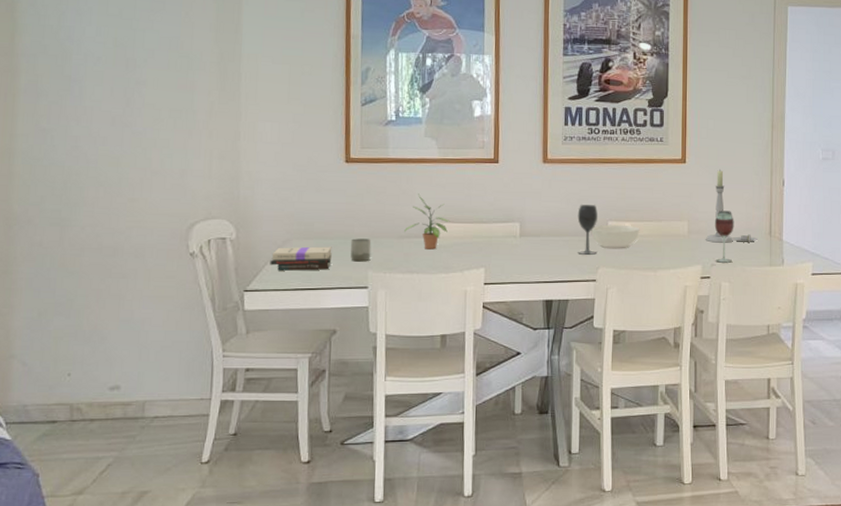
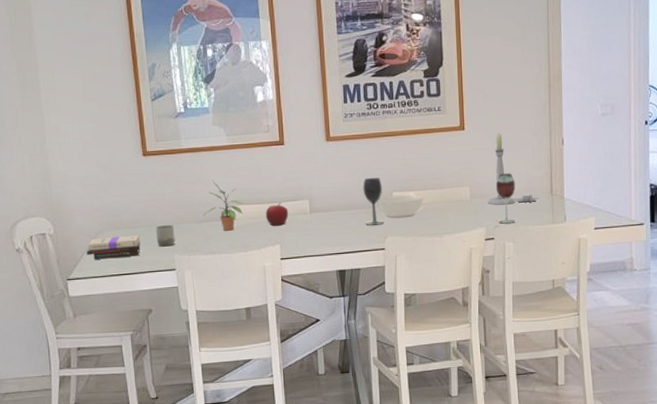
fruit: none [472,223,497,248] -> present [265,202,289,226]

